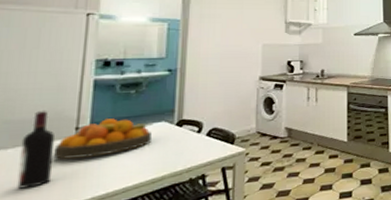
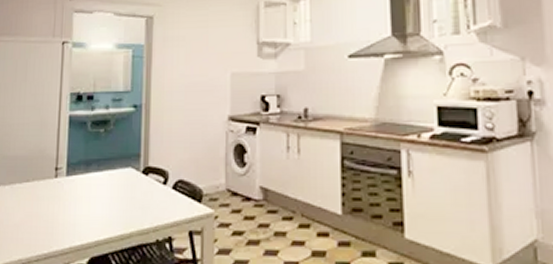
wine bottle: present [17,110,56,189] -> none [12,146,40,228]
fruit bowl: present [52,118,154,160] -> none [38,160,121,203]

